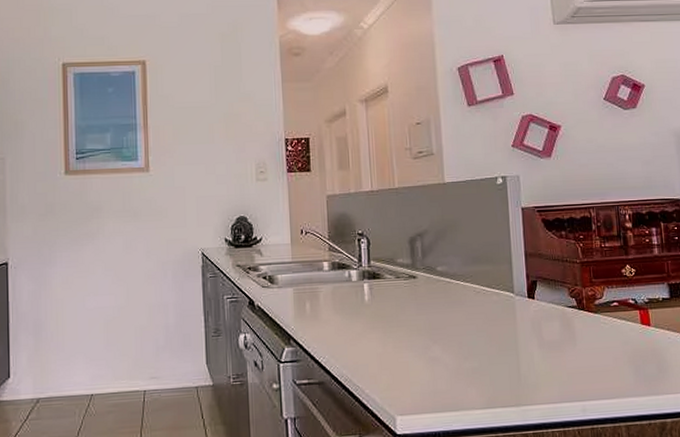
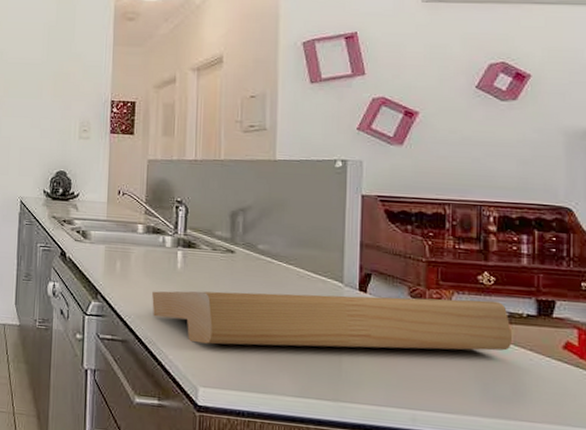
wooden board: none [343,290,654,373] -> present [152,291,513,351]

